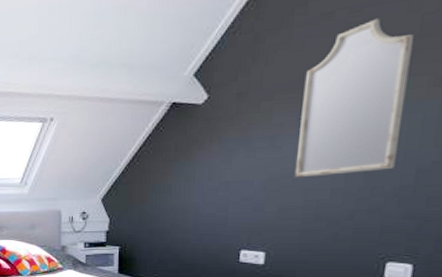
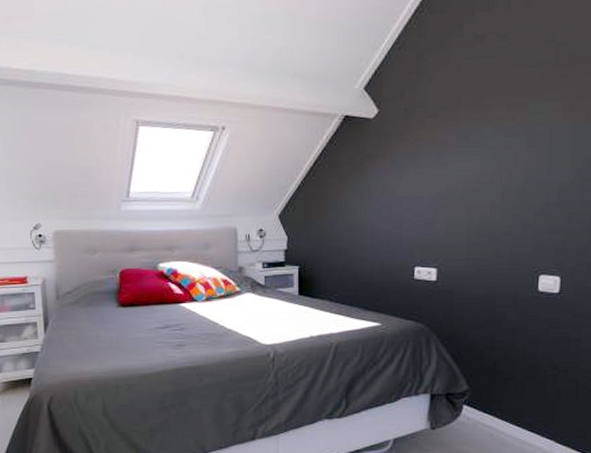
home mirror: present [294,18,413,178] -> none [459,45,550,195]

